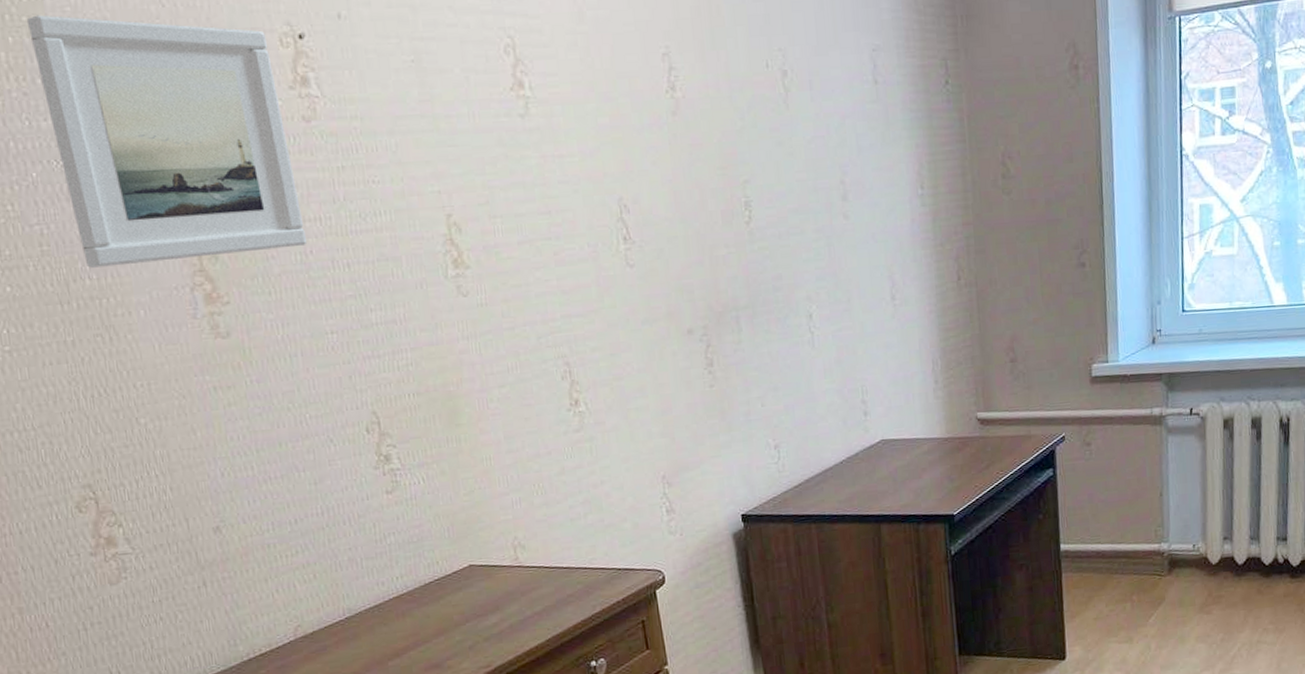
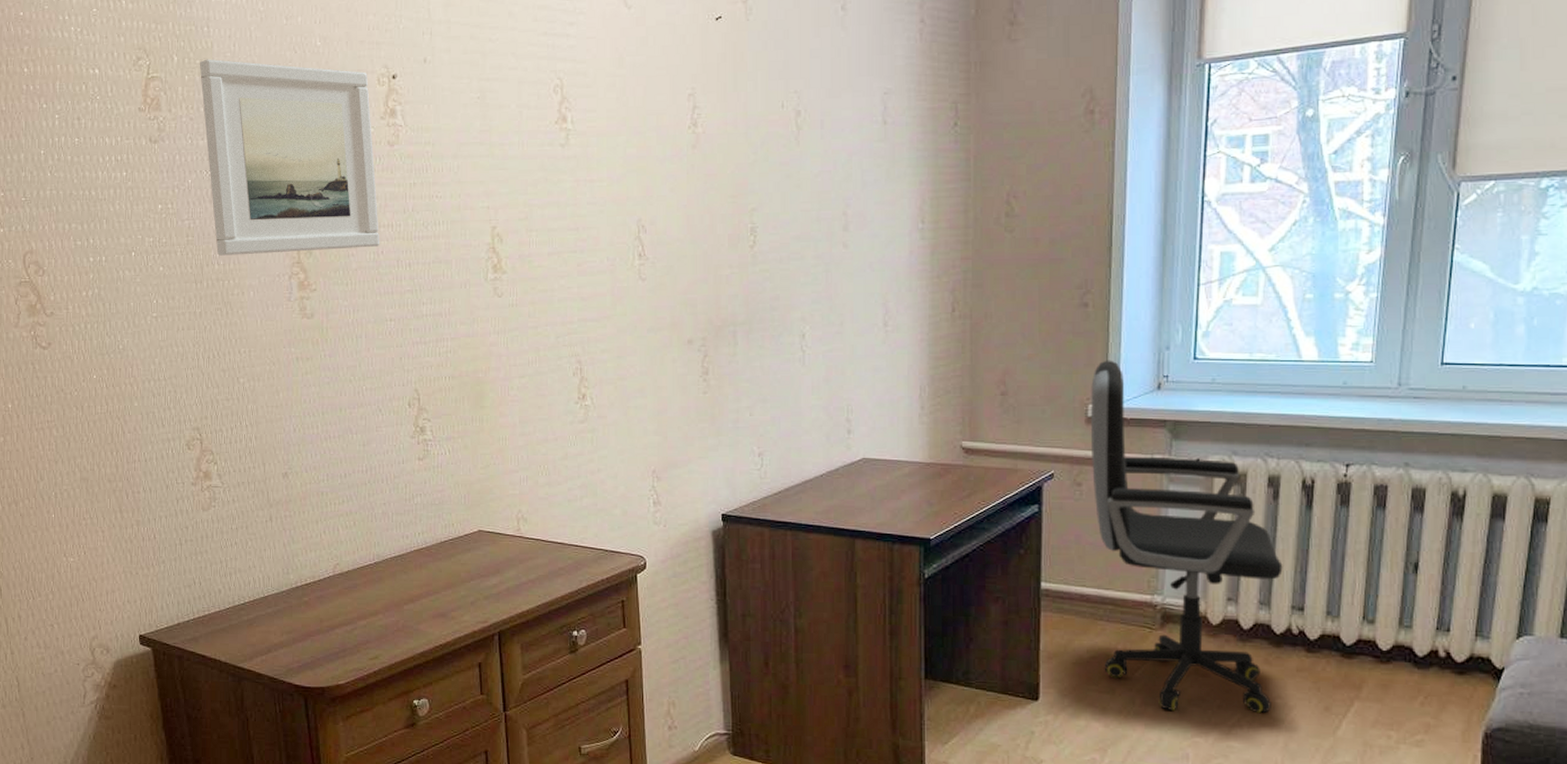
office chair: none [1093,318,1268,651] -> present [1090,360,1283,714]

